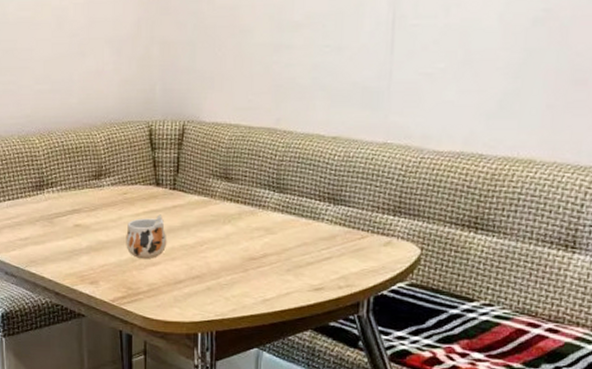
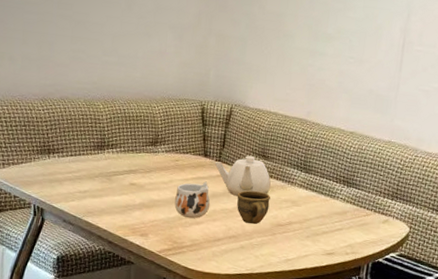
teapot: none [168,179,239,229] -> present [214,155,272,196]
cup: none [198,221,238,261] -> present [237,190,270,225]

